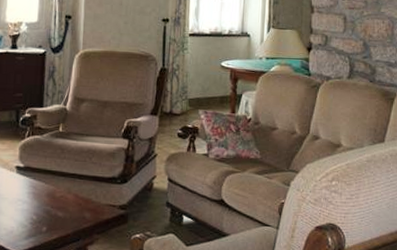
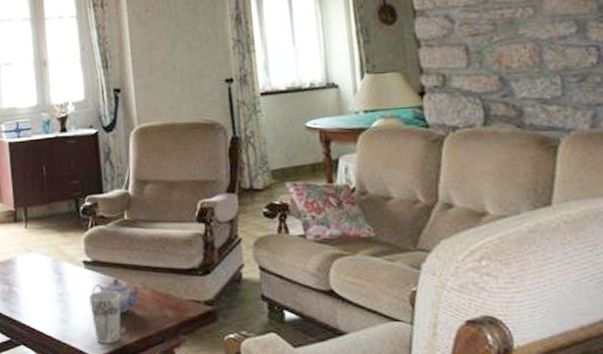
cup: none [16,193,47,241] -> present [88,290,121,344]
teapot: none [20,183,66,214] -> present [91,278,141,313]

